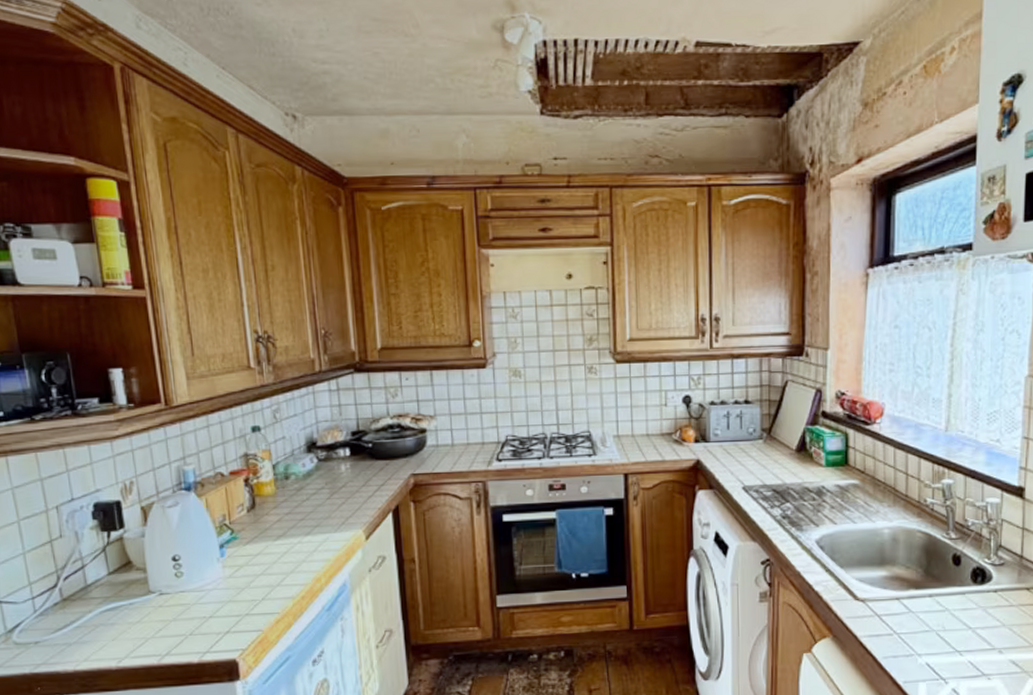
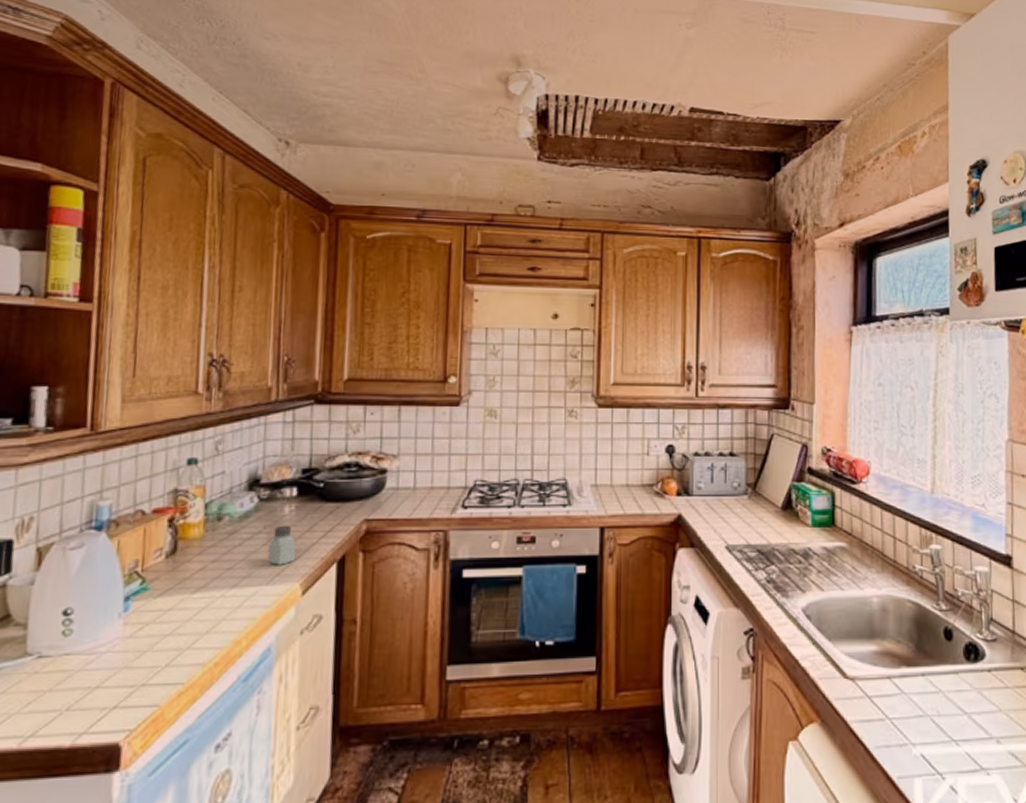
saltshaker: none [331,481,355,515] -> present [267,525,296,565]

